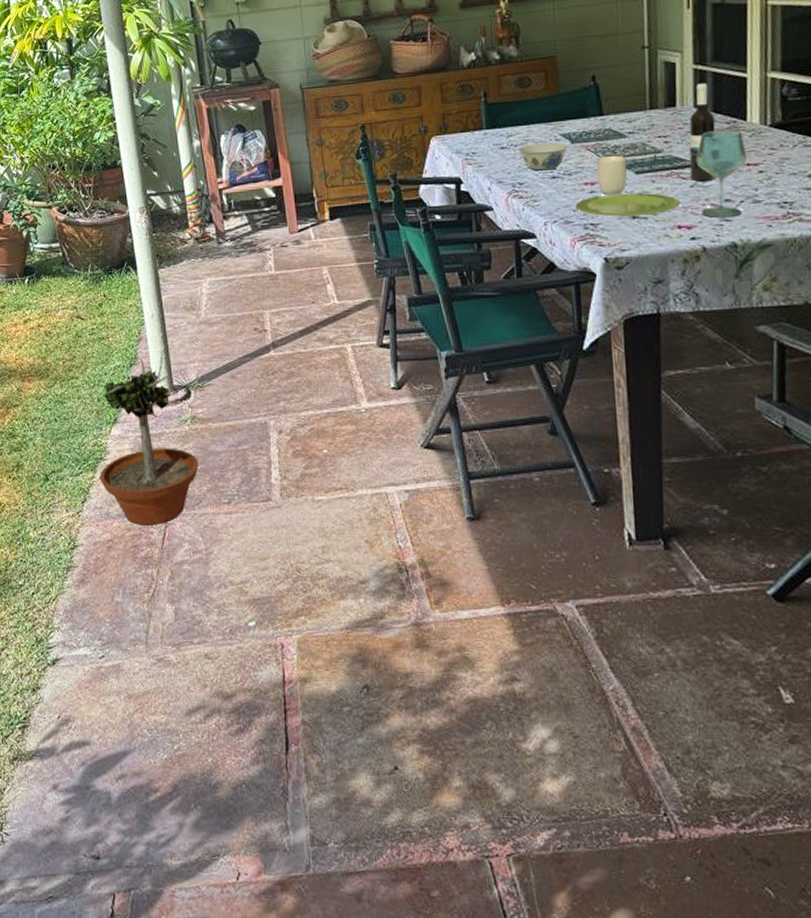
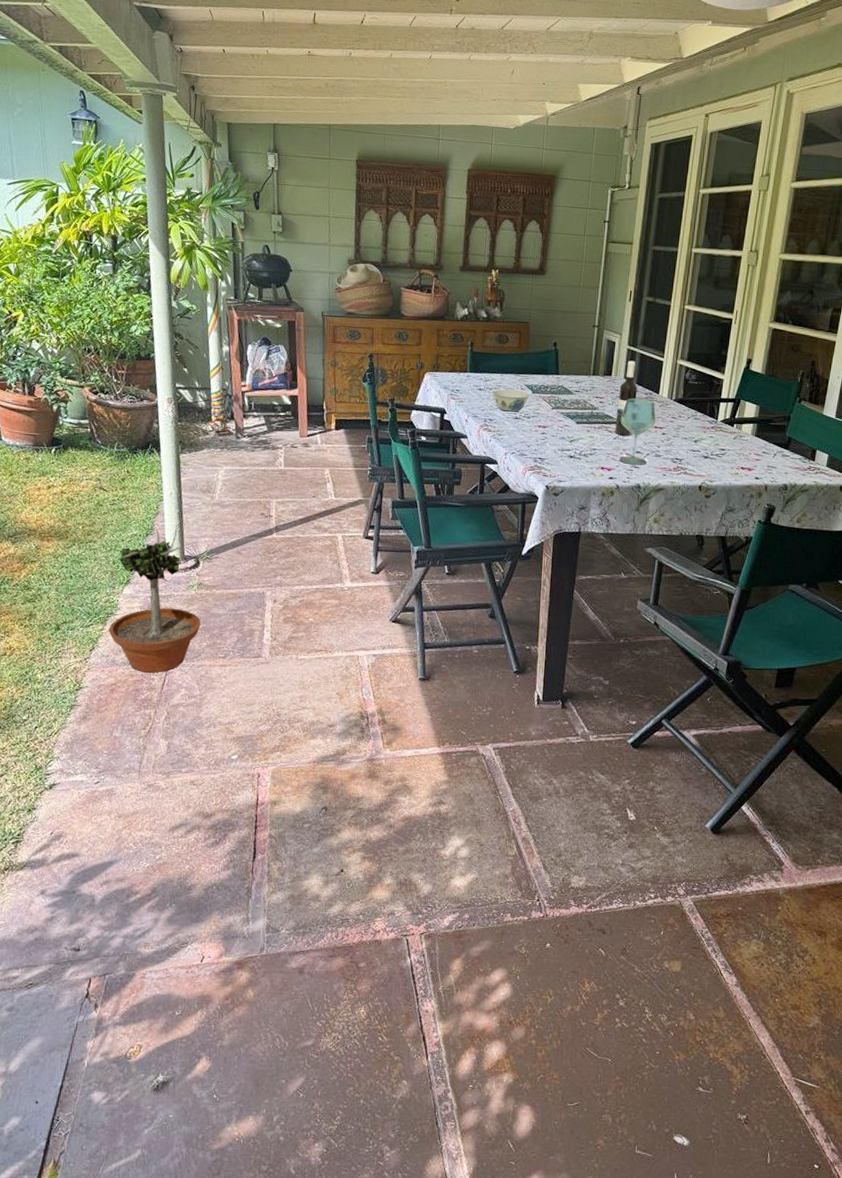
plate: present [575,192,680,217] -> none [529,436,605,457]
cup: present [596,155,628,195] -> none [548,406,572,438]

